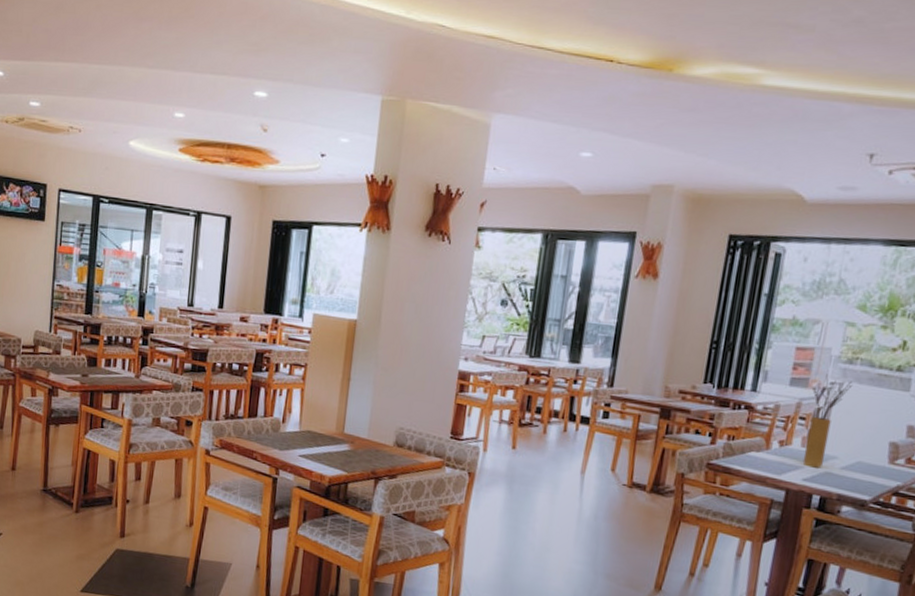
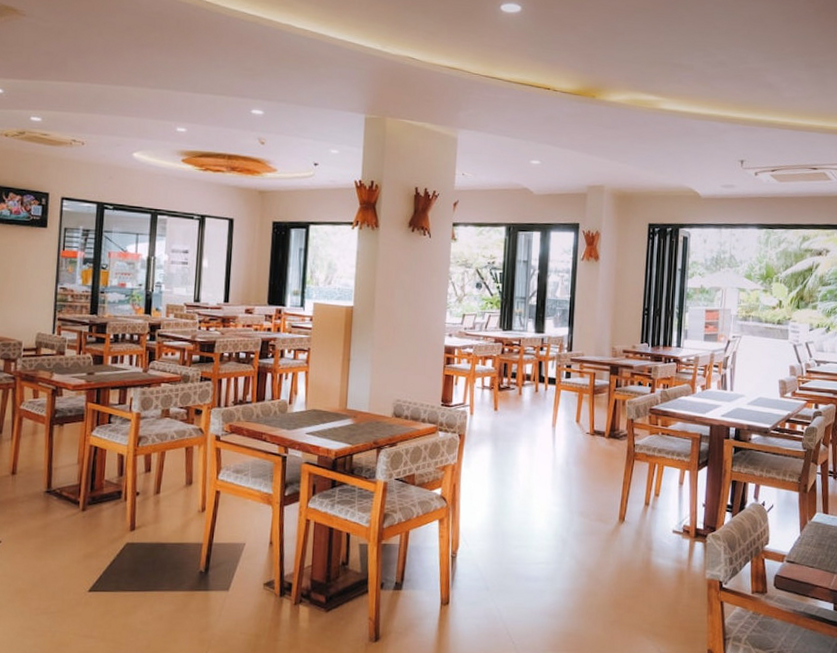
vase: present [802,374,853,468] -> none [720,330,749,405]

